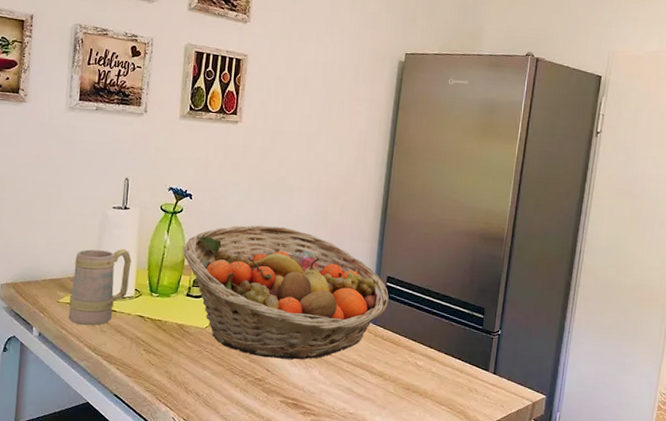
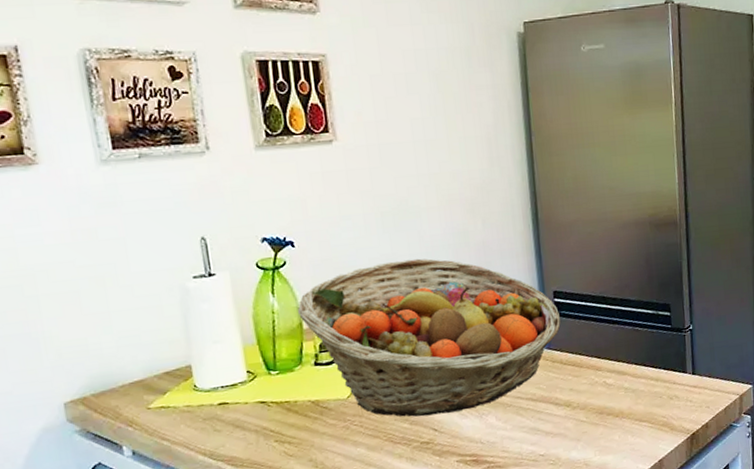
mug: present [69,249,132,326] -> none [158,325,238,430]

